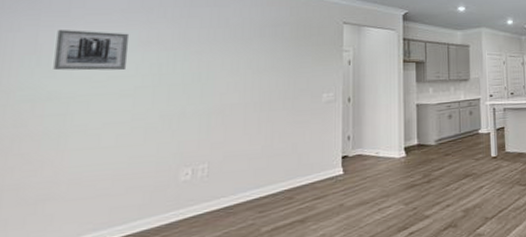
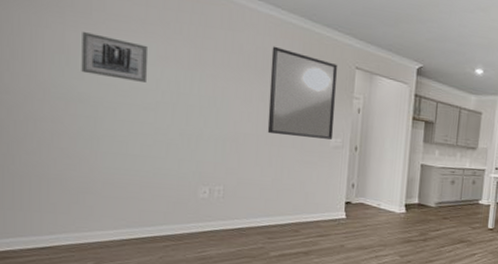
home mirror: none [255,14,326,100] -> present [267,46,338,140]

